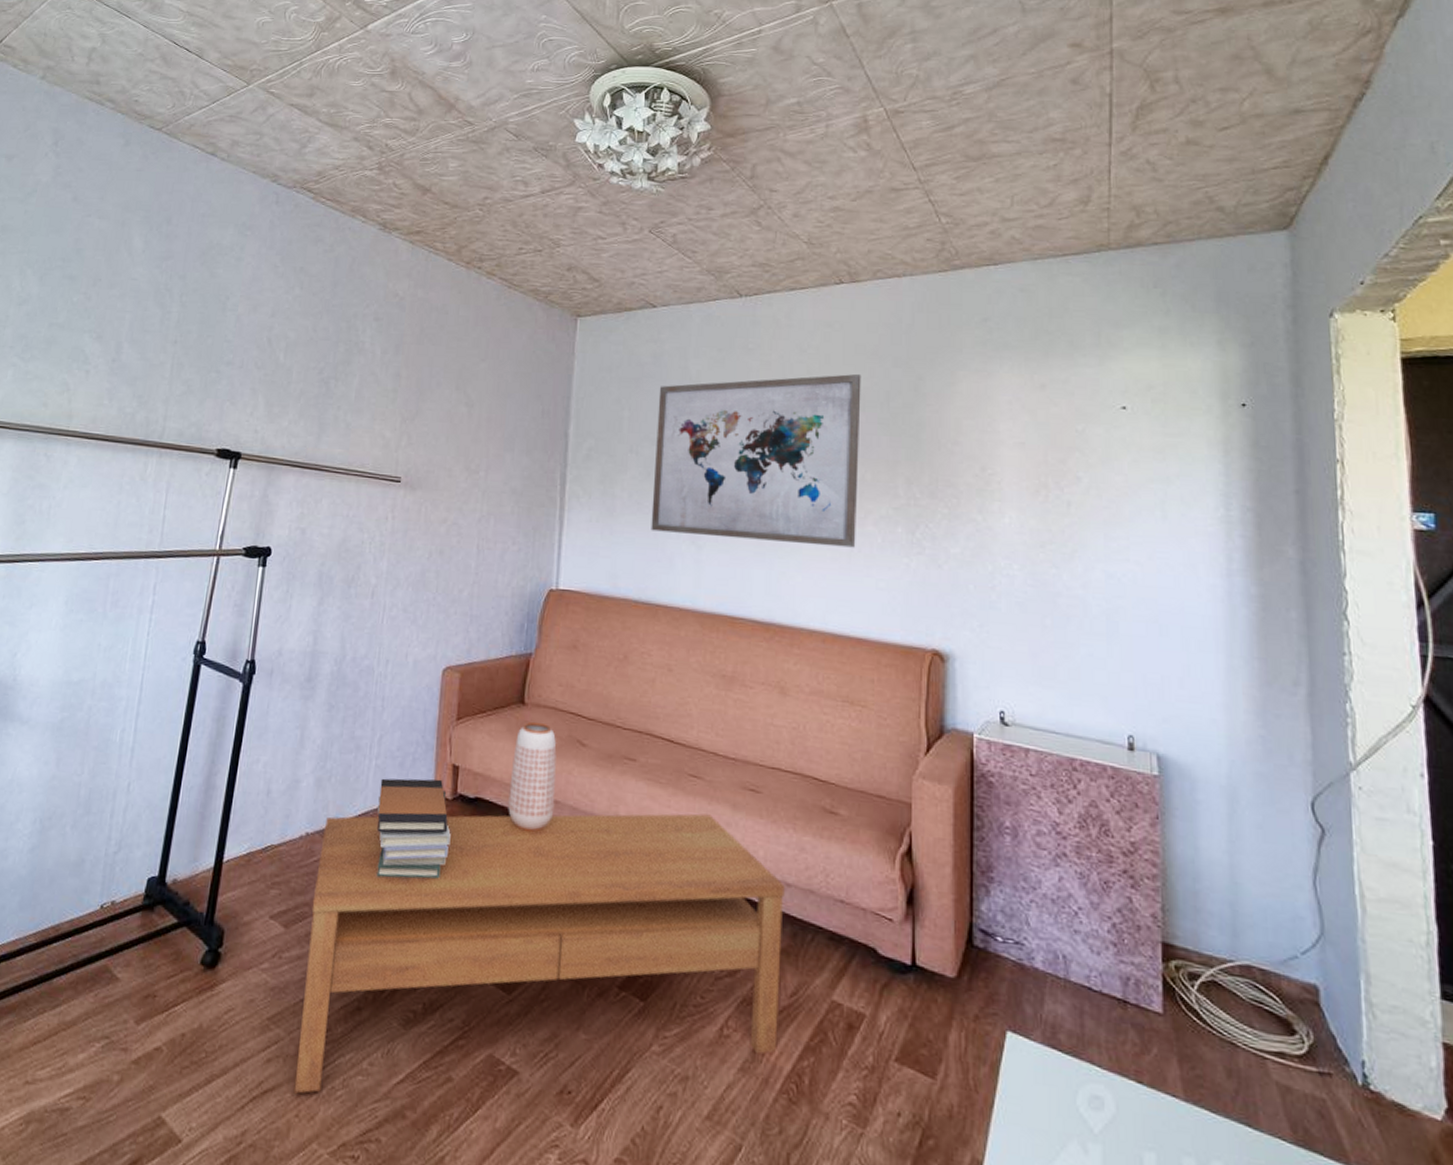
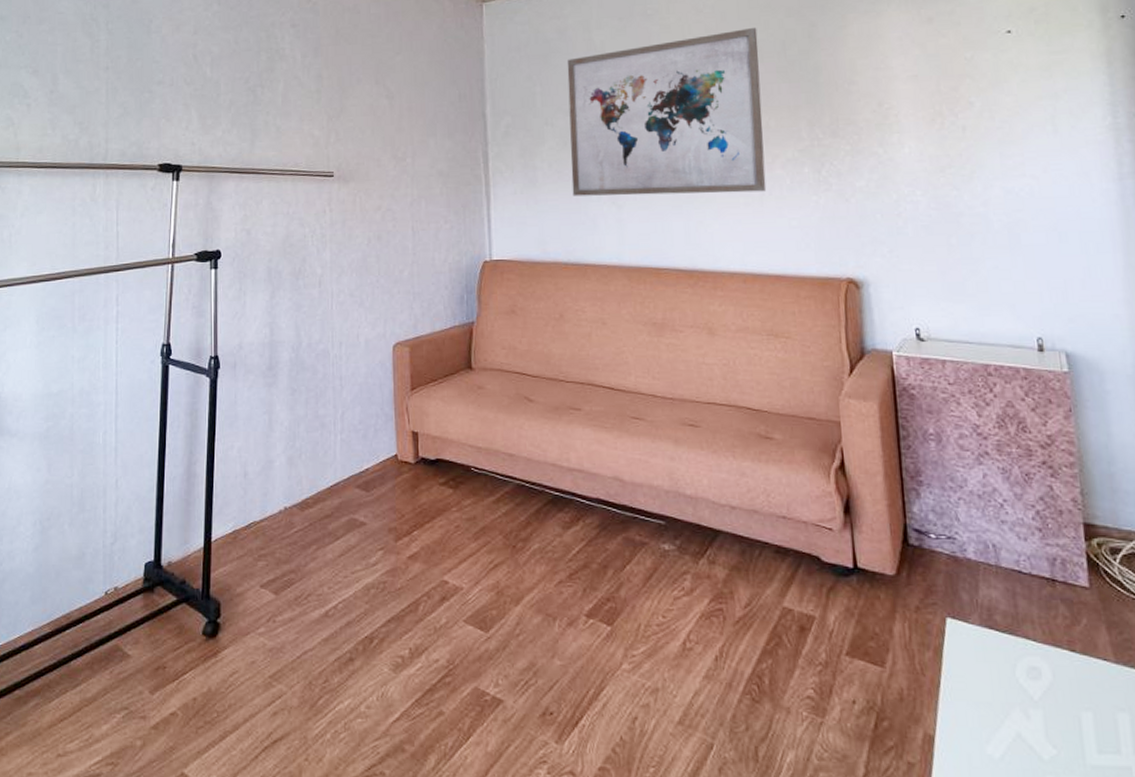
coffee table: present [293,813,785,1094] -> none [297,451,737,740]
book stack: present [376,778,451,880] -> none [346,446,418,540]
vase: present [508,722,557,832] -> none [466,385,510,484]

